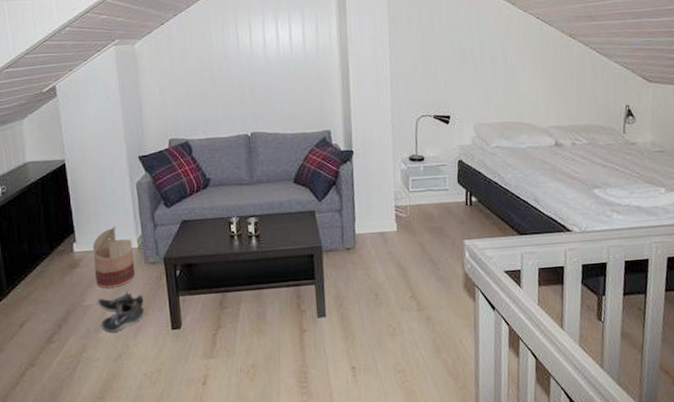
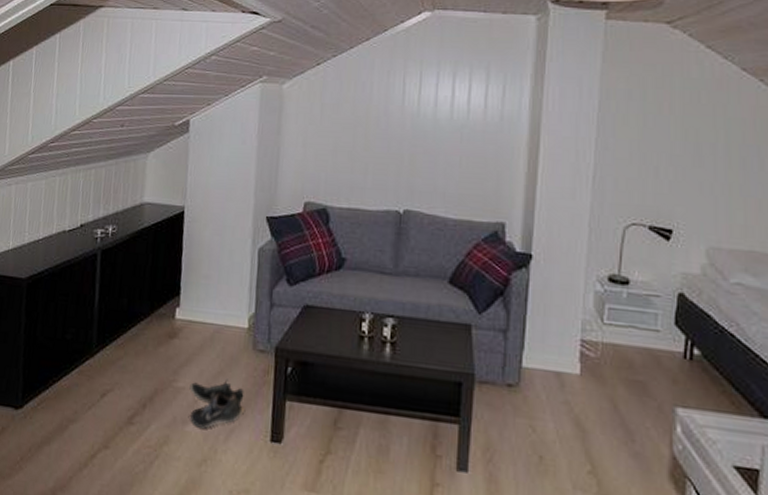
basket: present [92,226,135,288] -> none [193,296,242,373]

